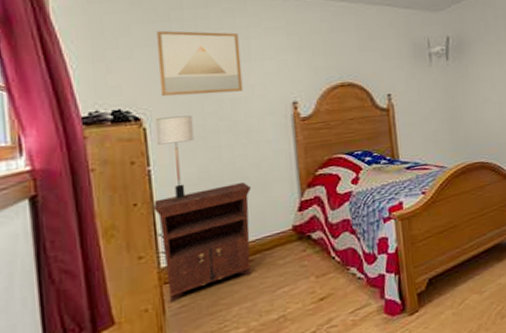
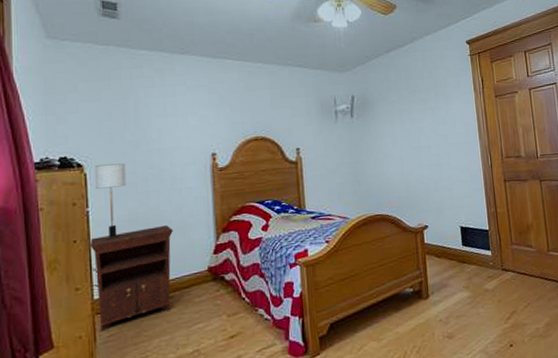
wall art: present [157,30,243,97] -> none [99,87,170,146]

